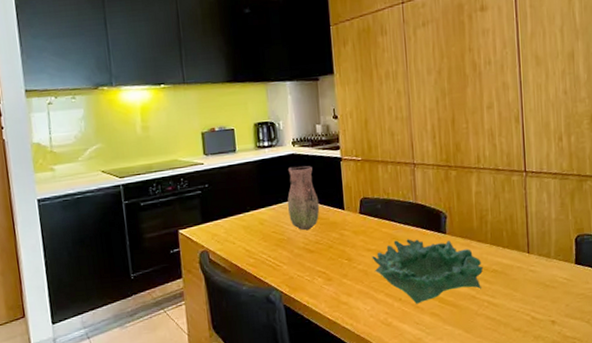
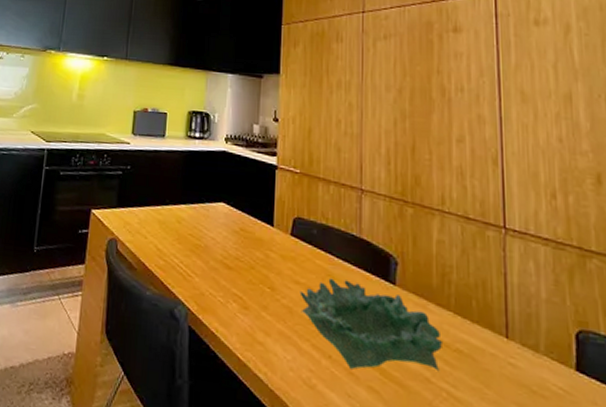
vase: present [287,166,320,231] -> none [210,166,246,242]

